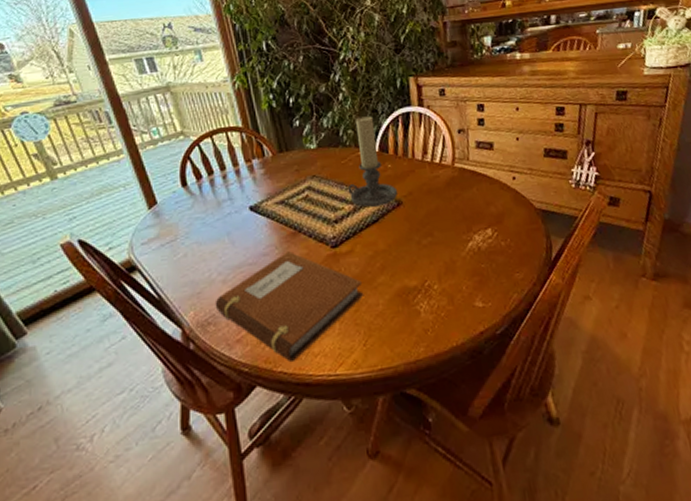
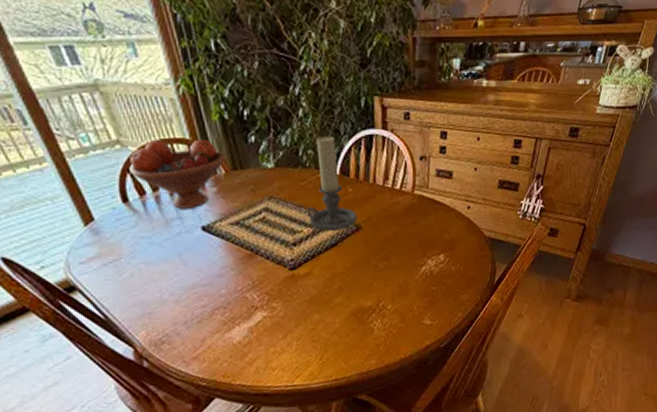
fruit bowl: none [190,126,273,191] -> present [129,139,226,209]
notebook: present [215,251,364,363] -> none [168,273,321,376]

